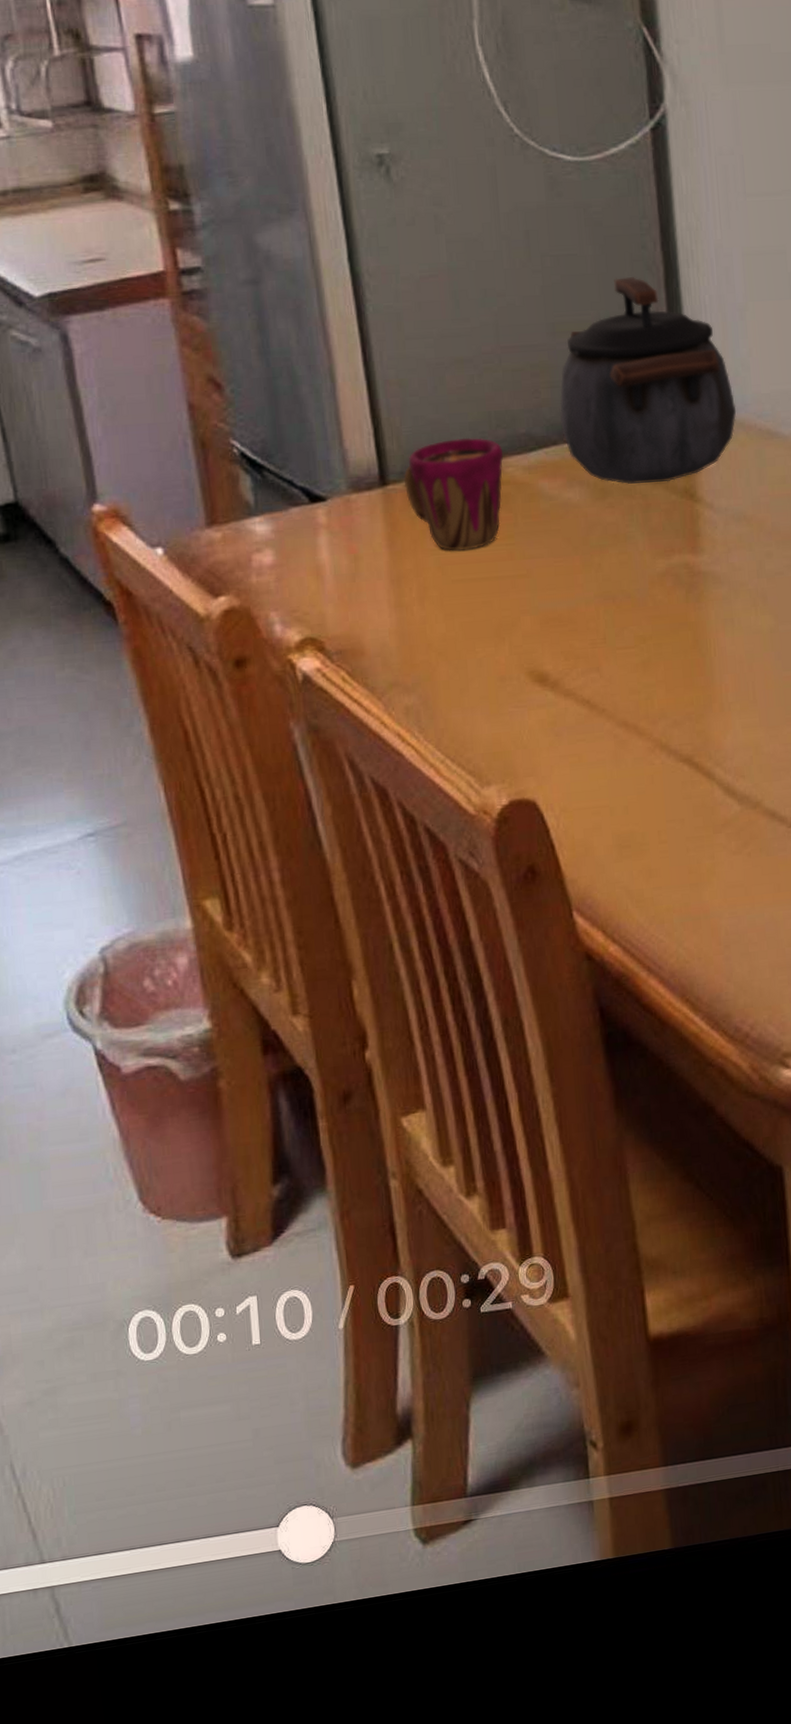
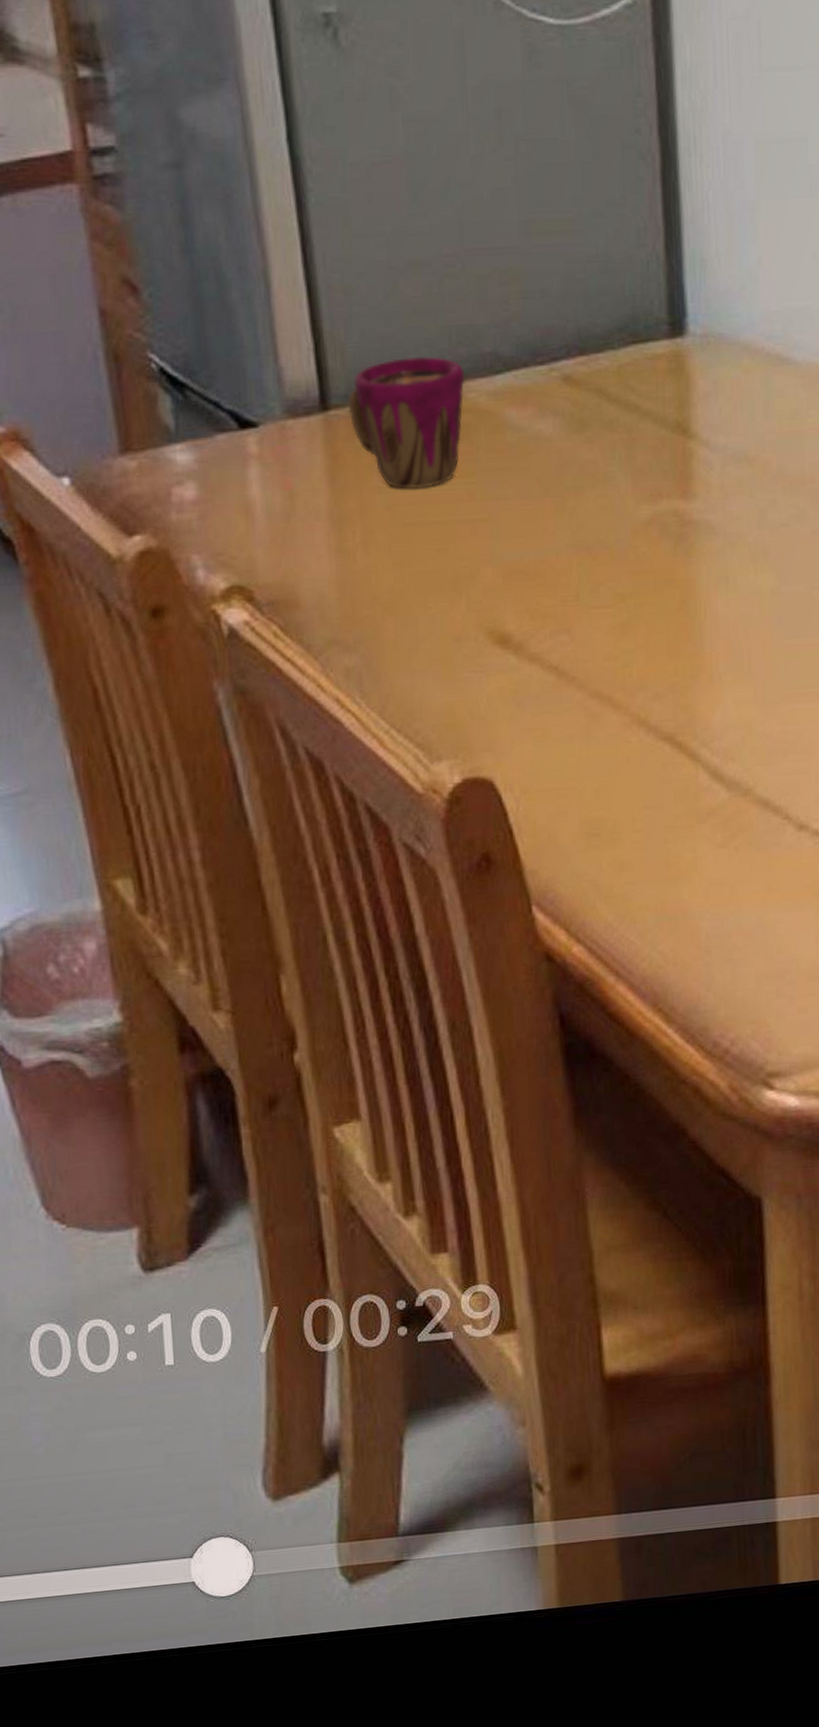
kettle: present [560,277,737,484] -> none [532,167,741,415]

